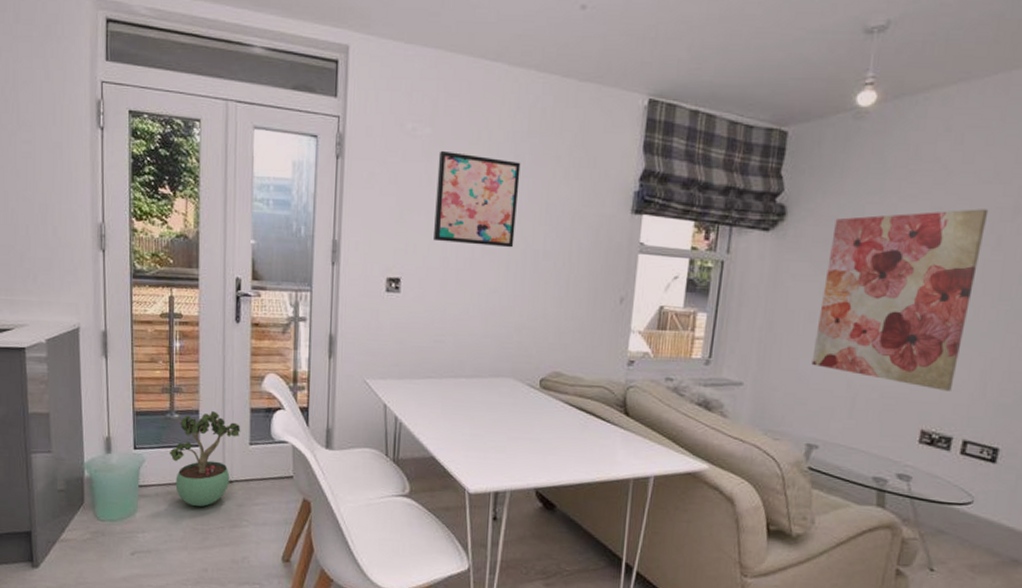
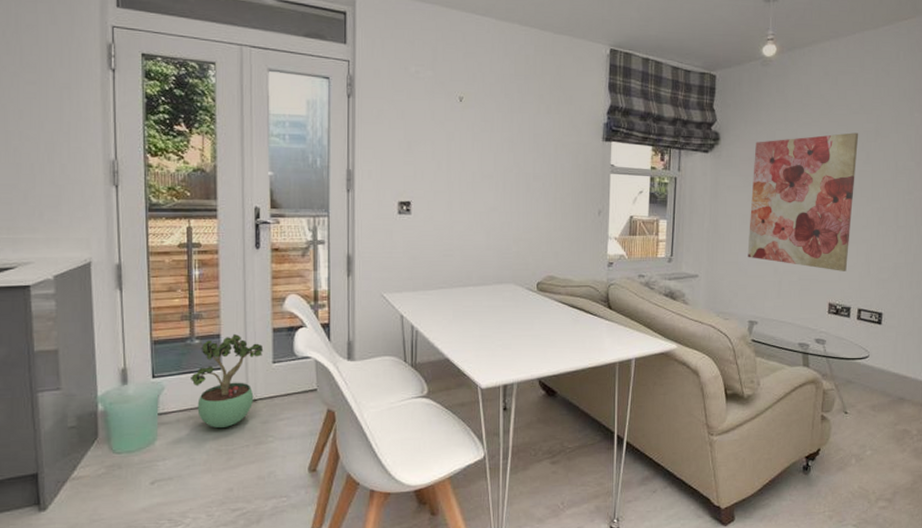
wall art: present [434,150,521,248] -> none [439,90,510,172]

